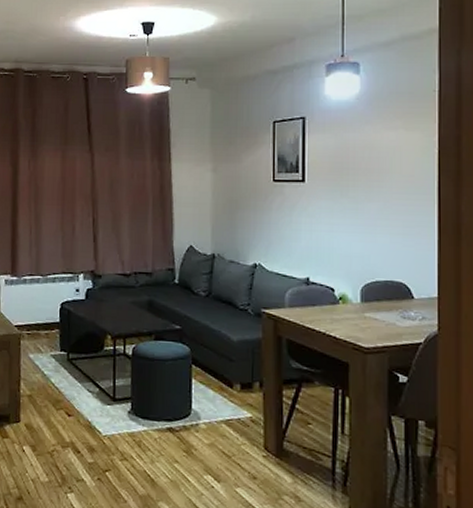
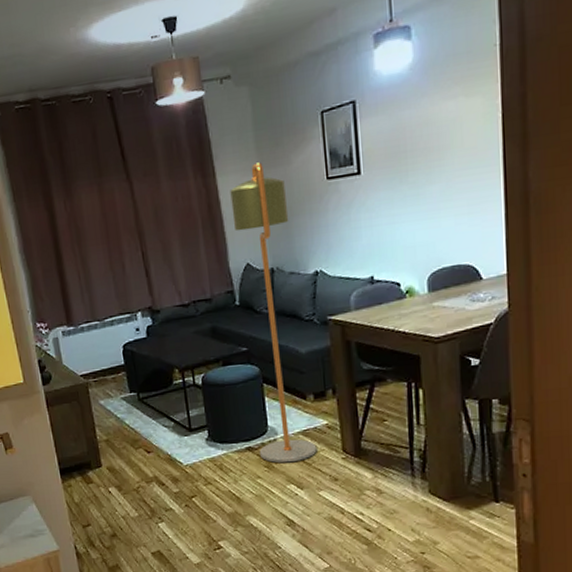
floor lamp: none [179,156,238,452] -> present [230,162,317,463]

